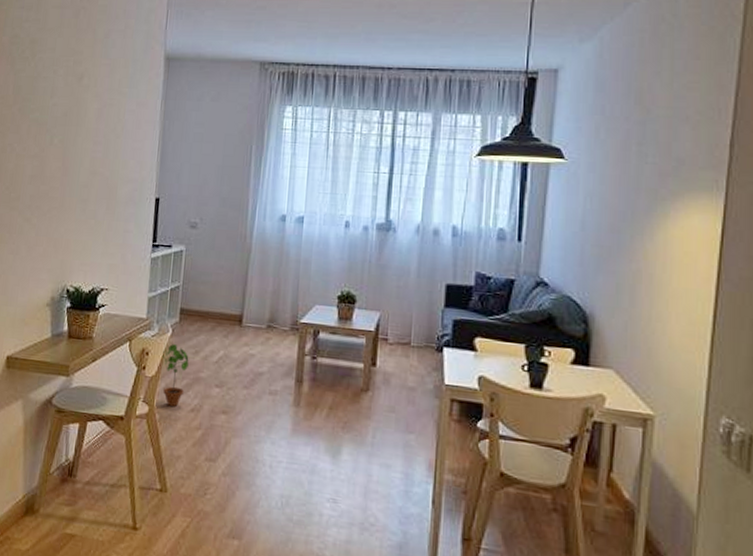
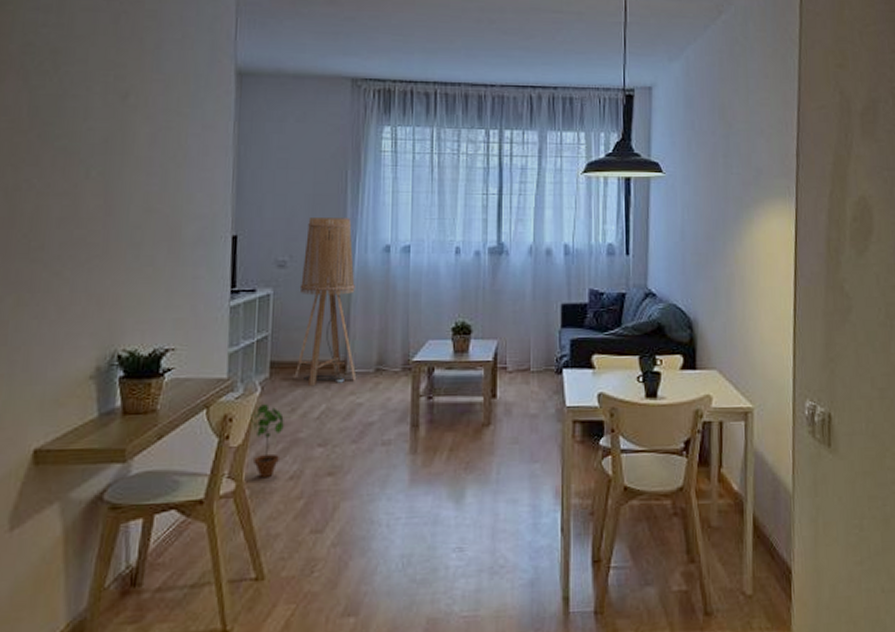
floor lamp: none [199,186,254,335] -> present [294,218,357,387]

